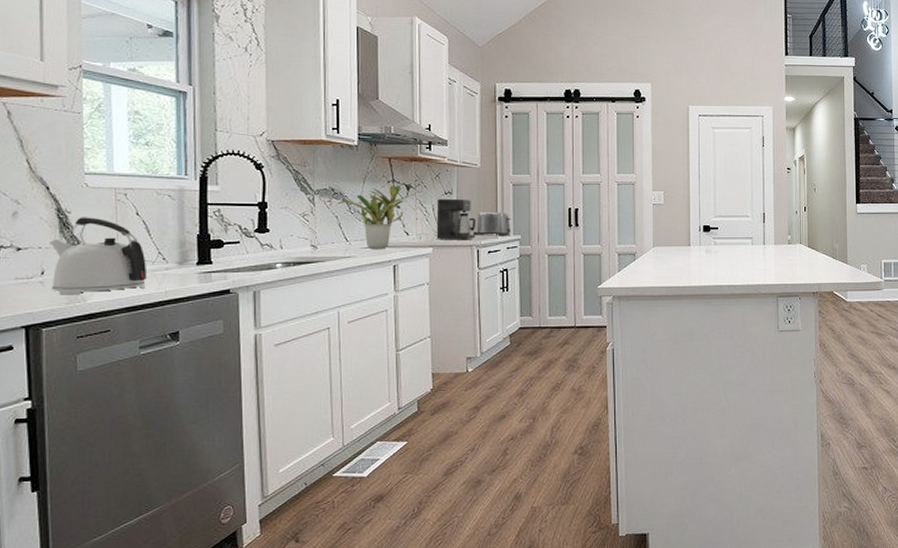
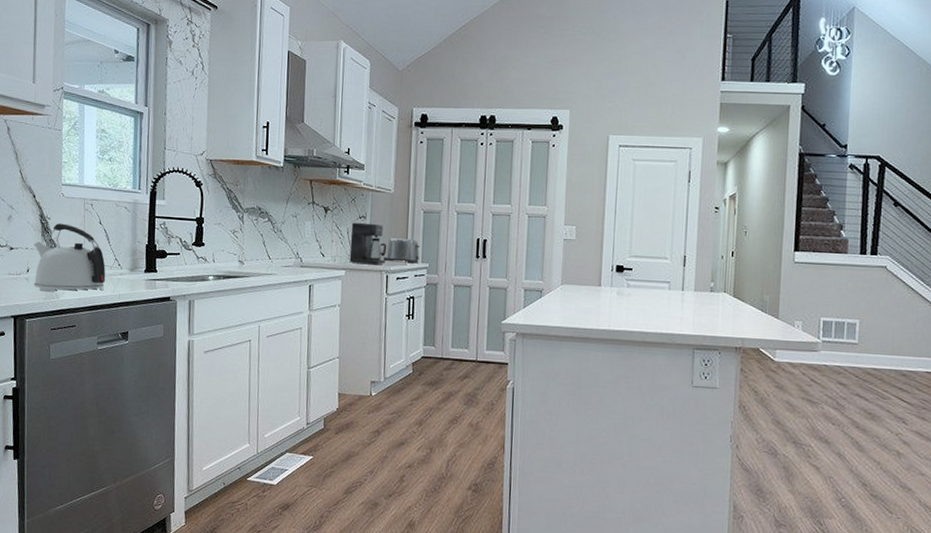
potted plant: present [339,185,415,249] -> none [265,207,332,268]

